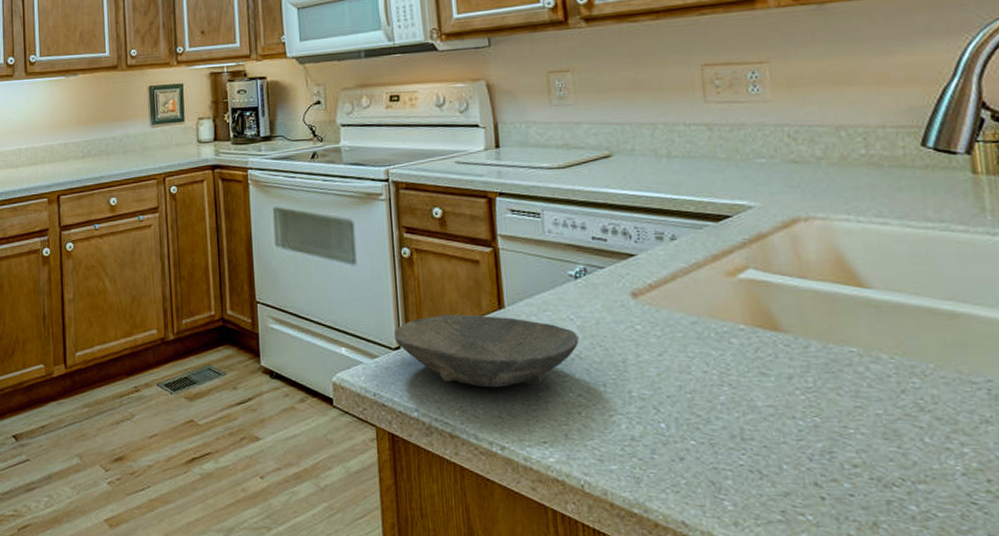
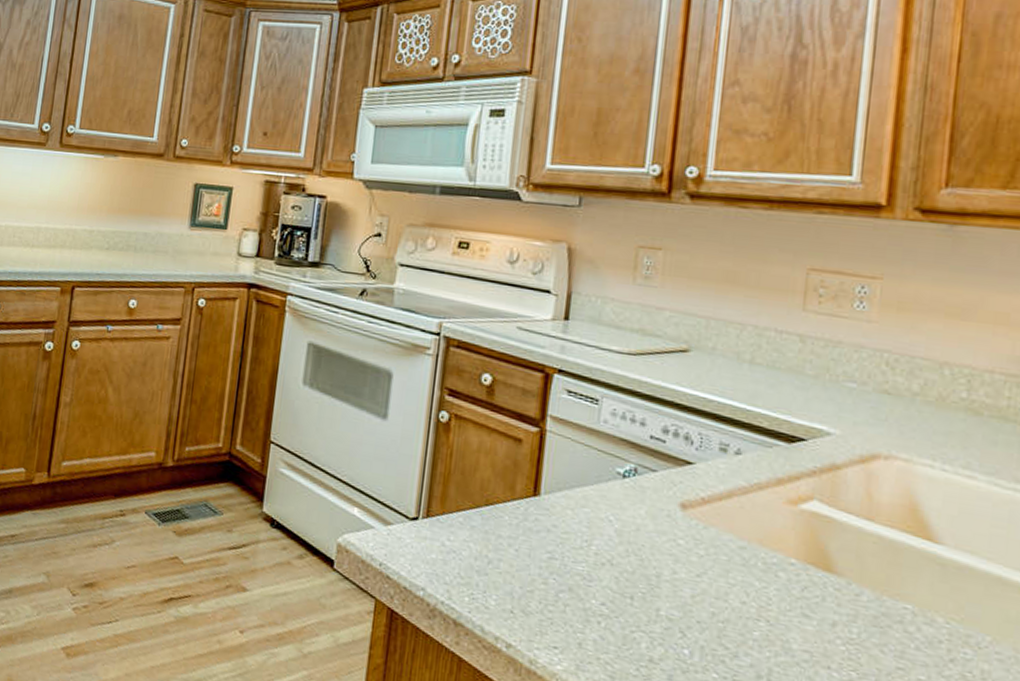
bowl: present [394,314,579,388] -> none [414,490,614,585]

